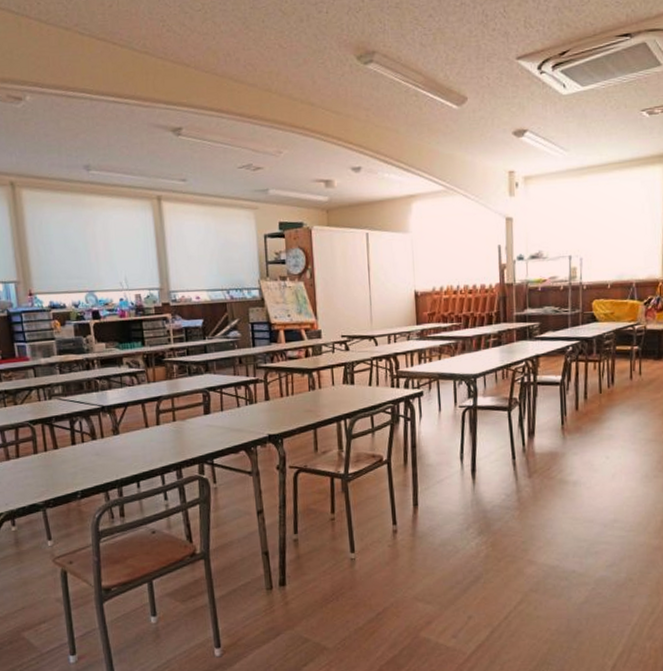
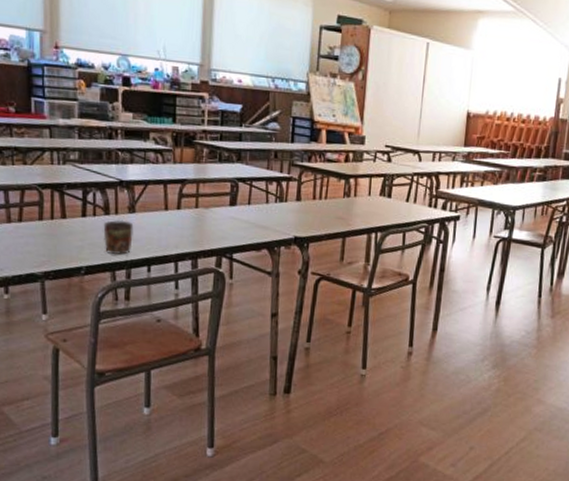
mug: none [92,442,121,477] -> present [103,219,134,255]

